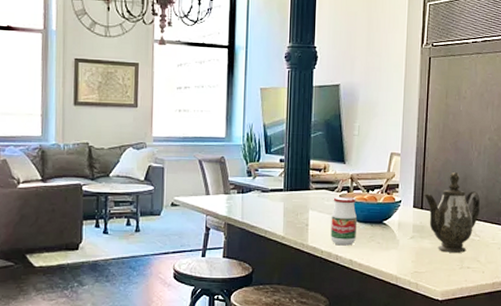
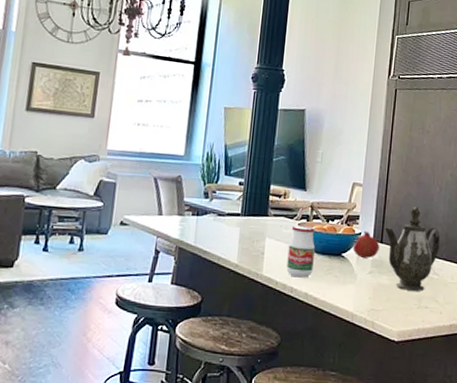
fruit: none [394,198,420,225] -> present [353,230,380,259]

